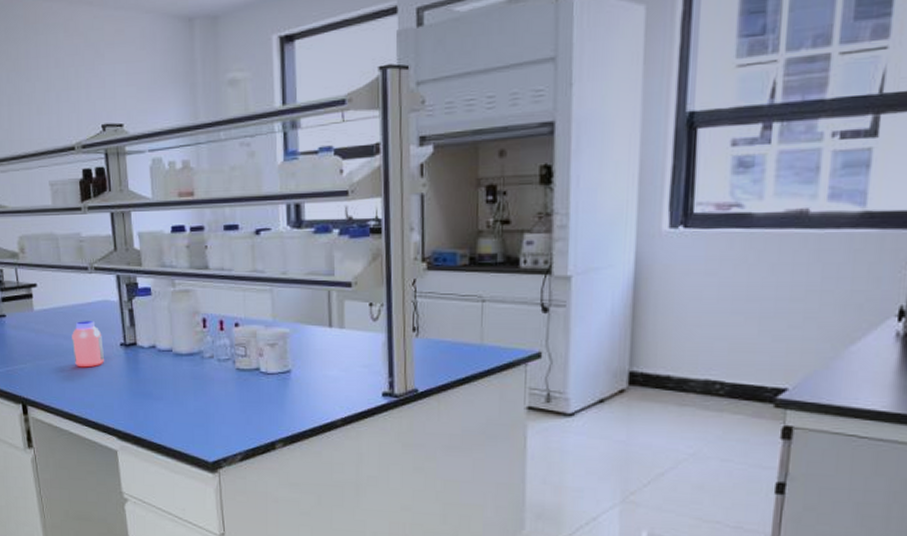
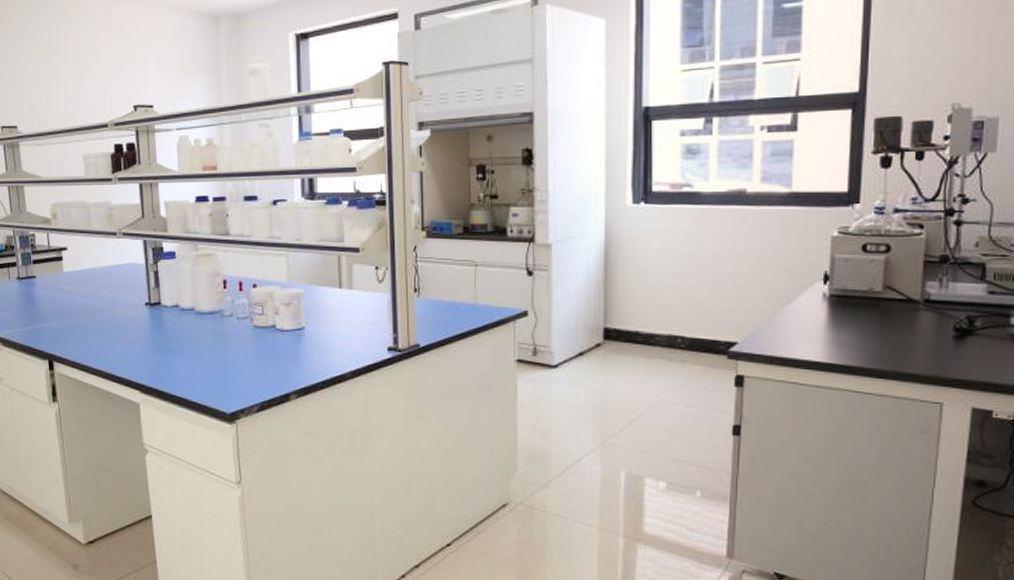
jar: present [72,321,104,368] -> none [99,282,129,325]

